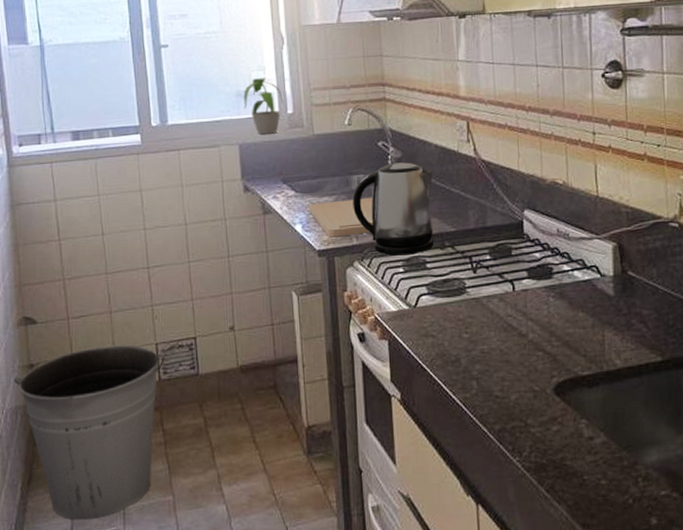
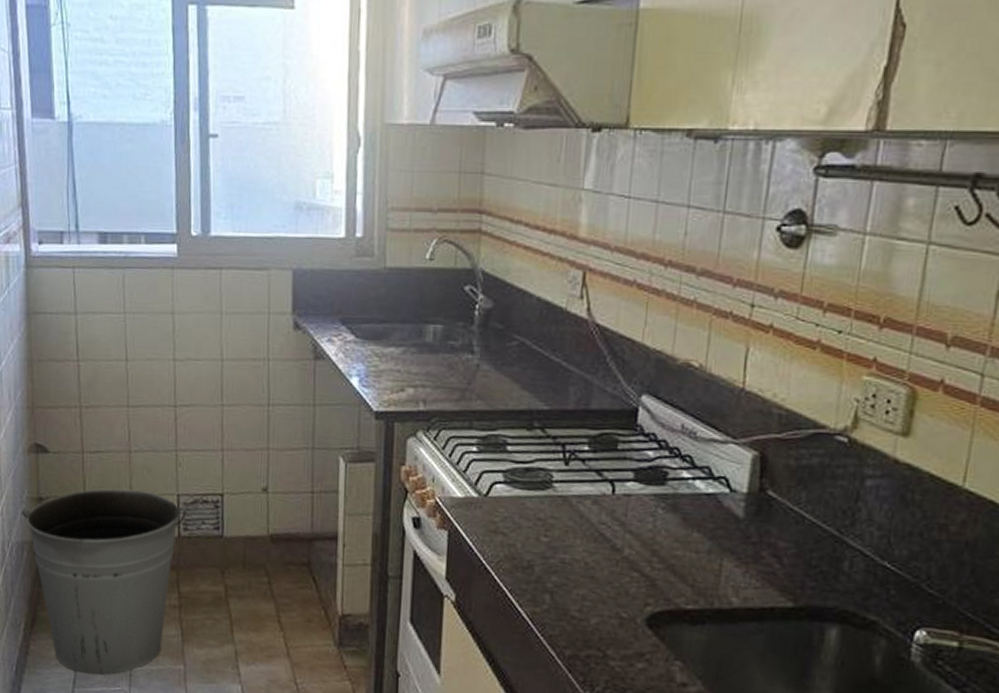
potted plant: present [243,78,284,135] -> none [303,188,352,261]
cutting board: present [309,197,374,238] -> none [370,353,450,399]
kettle: present [352,162,433,255] -> none [424,314,530,431]

